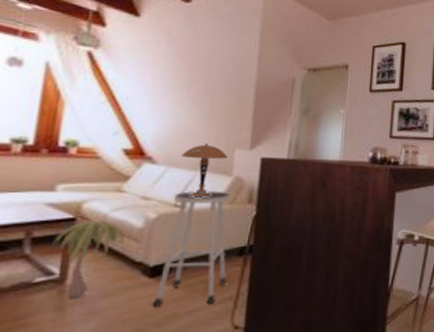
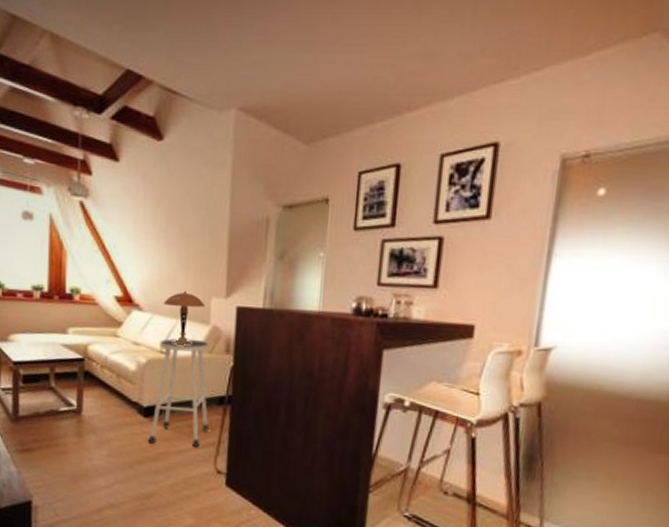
decorative plant: present [52,219,125,298] -> none [70,360,122,428]

